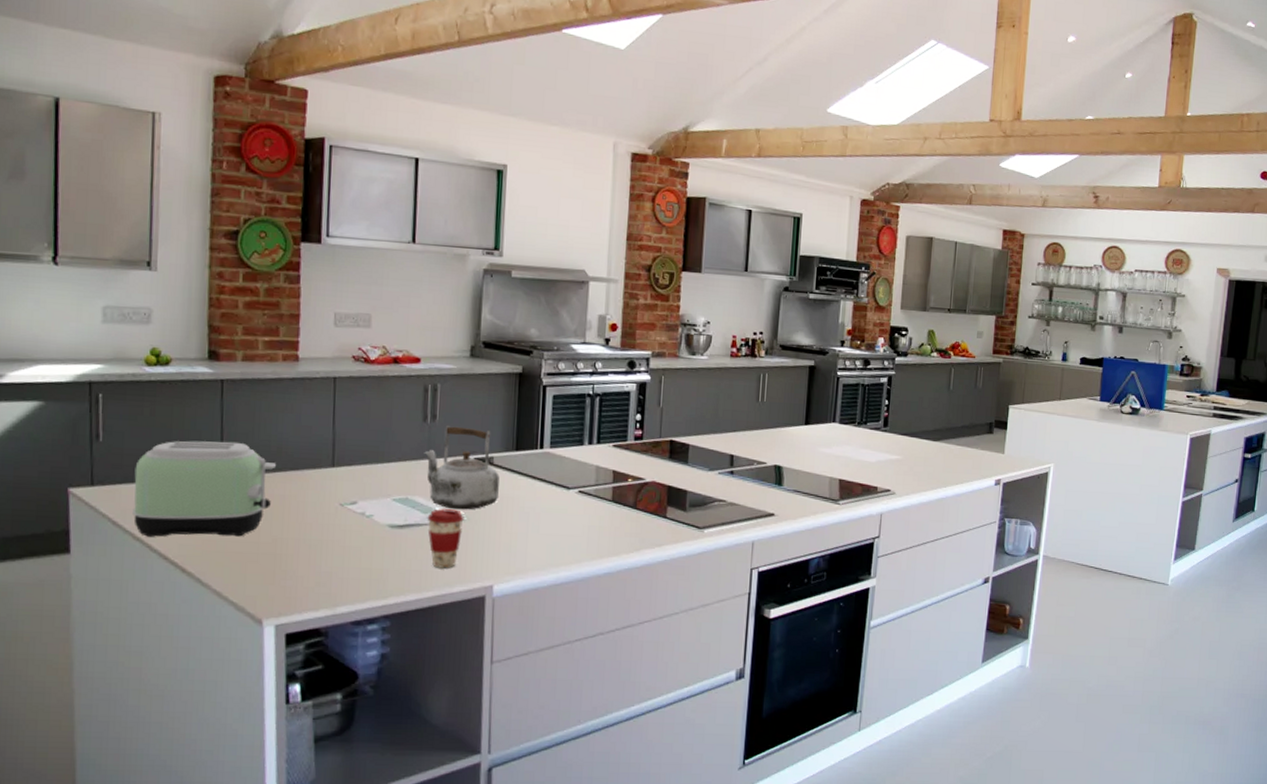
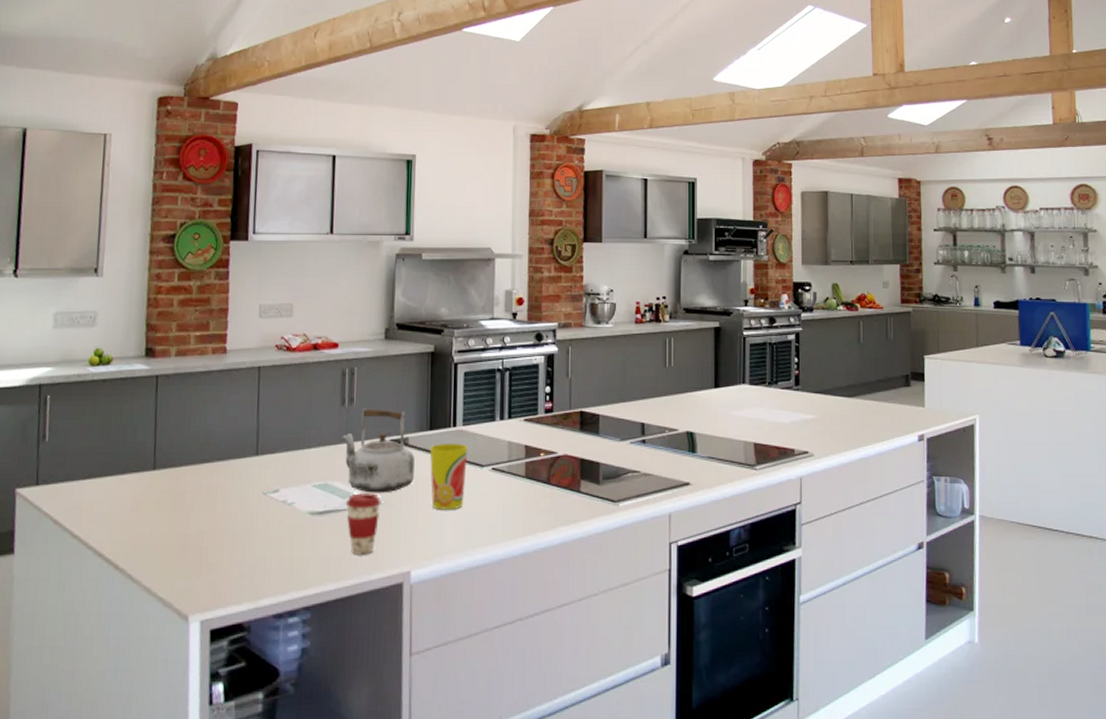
toaster: present [132,440,276,537] -> none [72,435,204,534]
cup: none [515,464,554,529] -> present [429,442,467,510]

